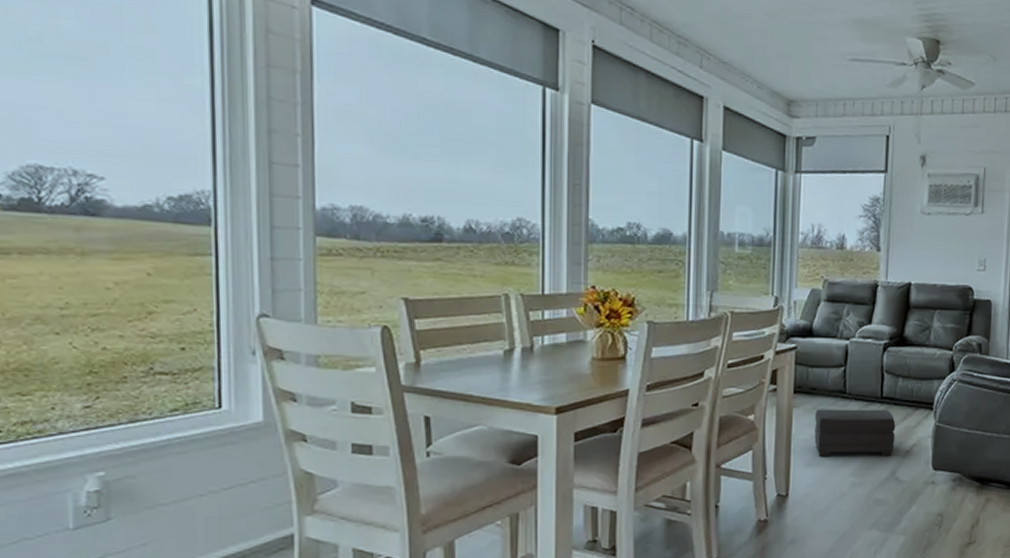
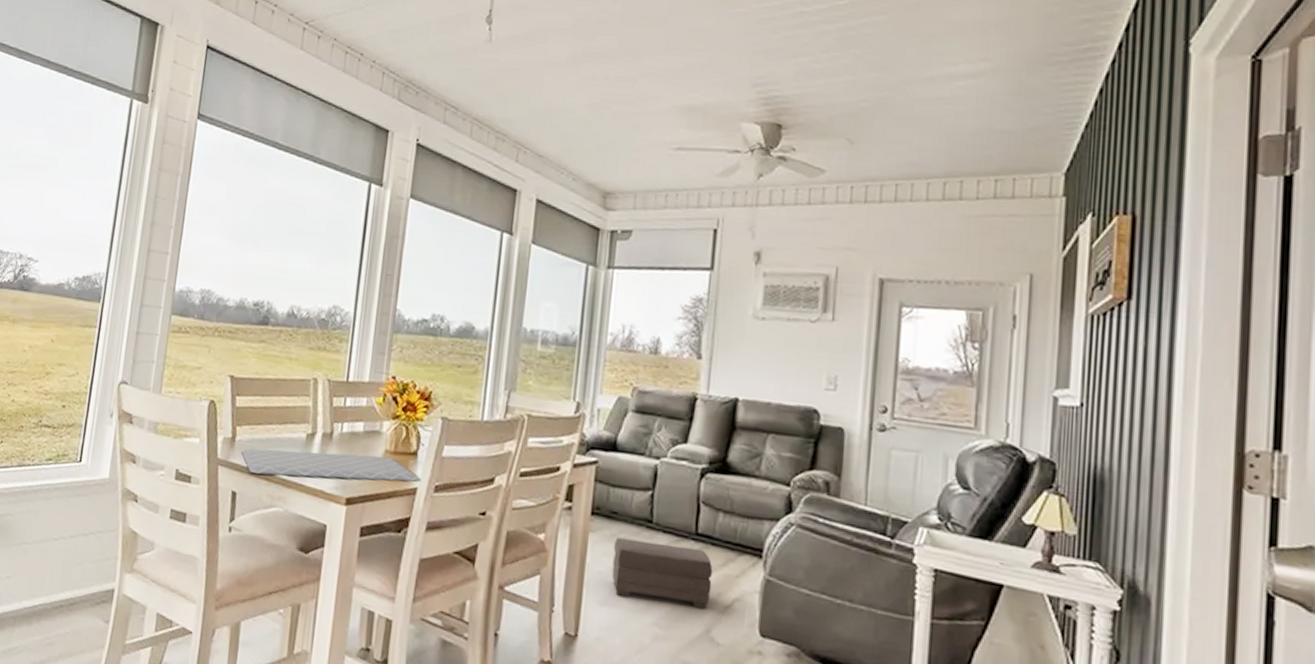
placemat: none [430,364,633,397] -> present [242,448,422,483]

